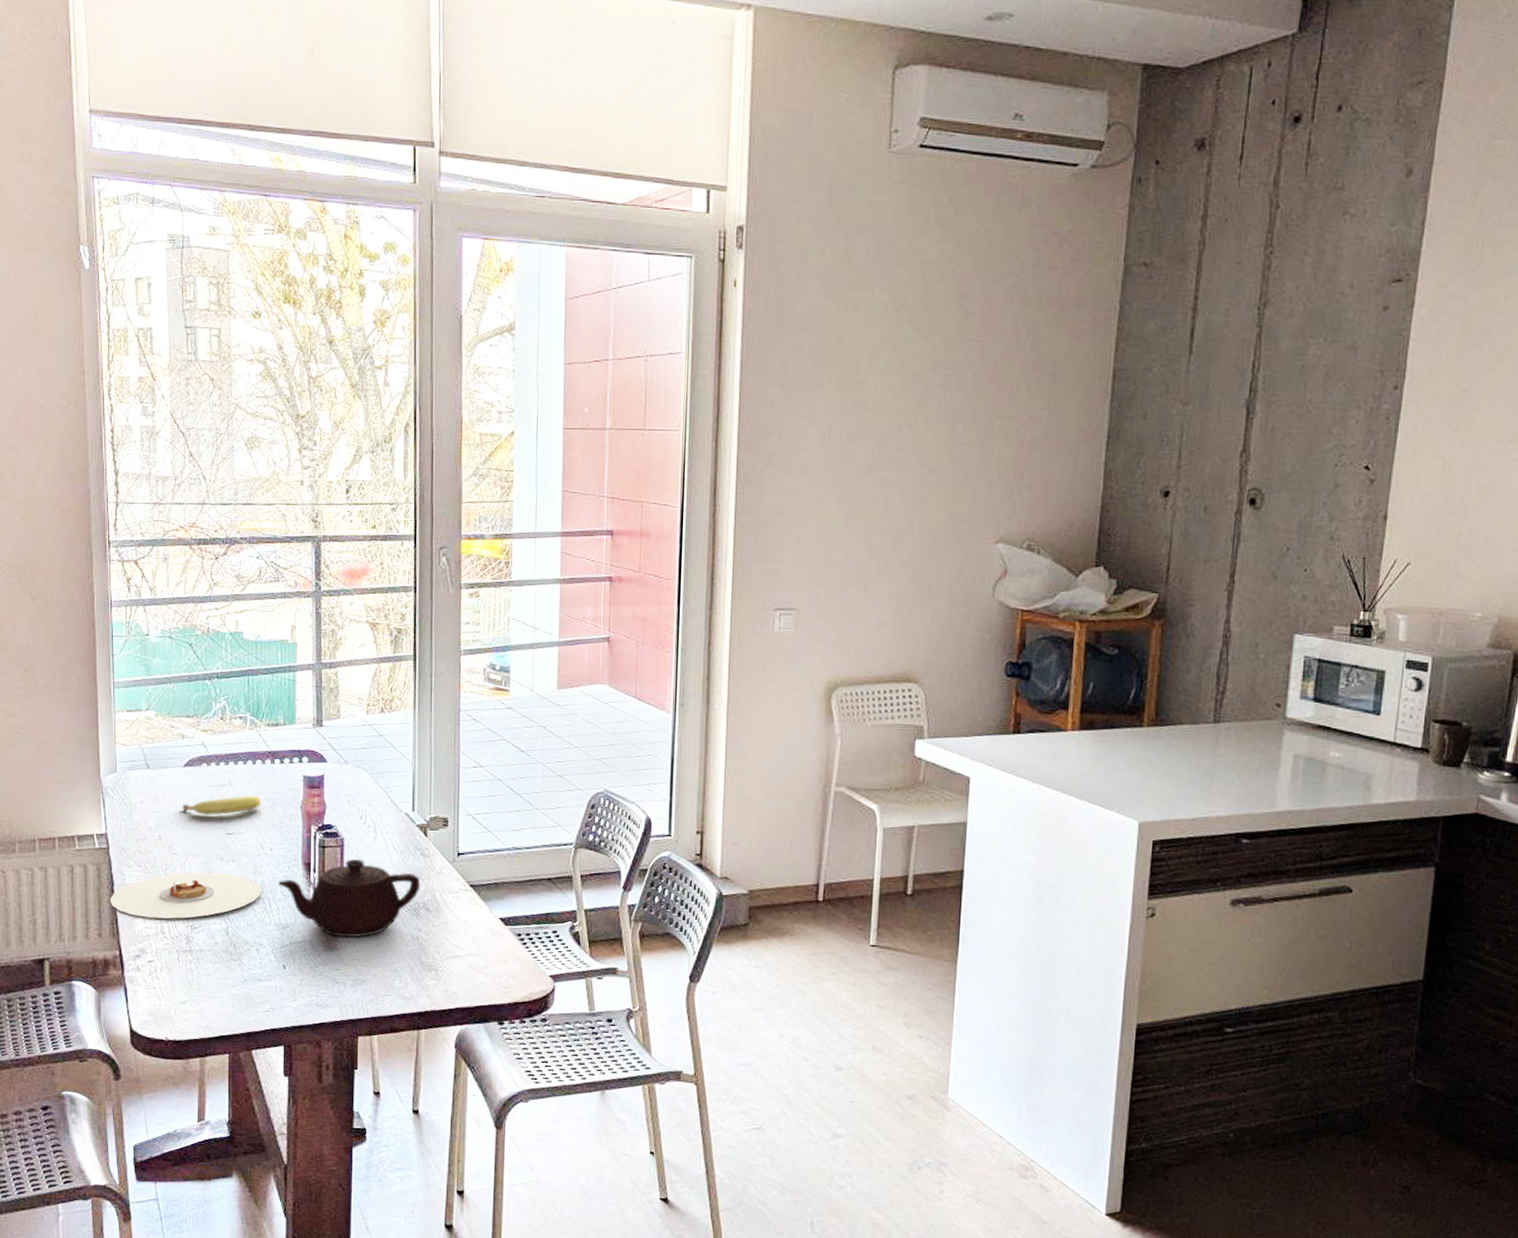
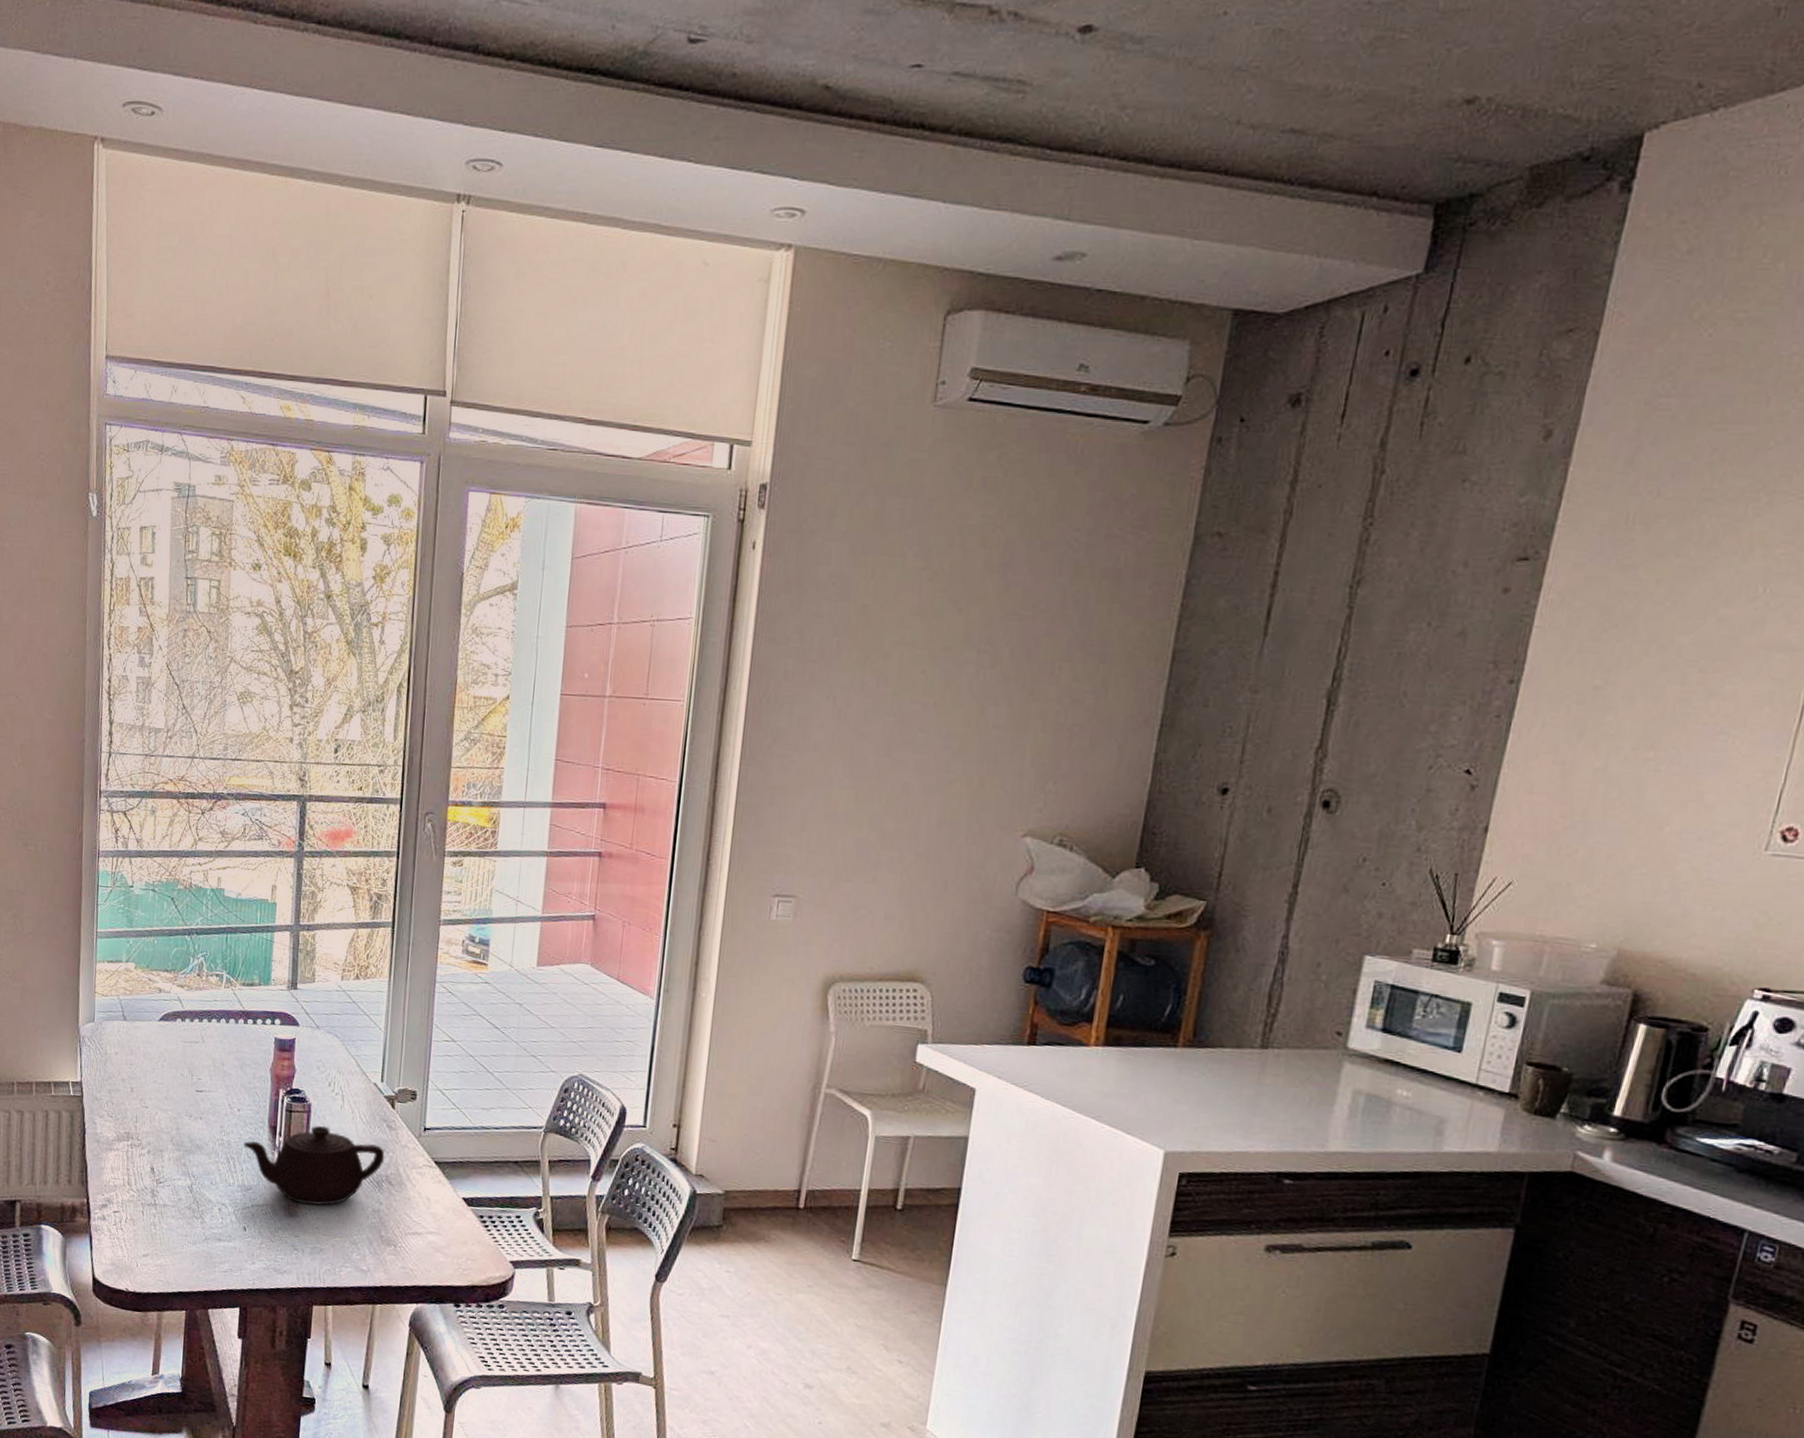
plate: present [110,872,262,919] -> none [81,1126,228,1173]
fruit: present [182,795,262,816] -> none [155,1053,233,1072]

